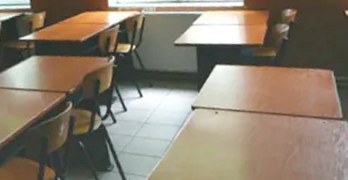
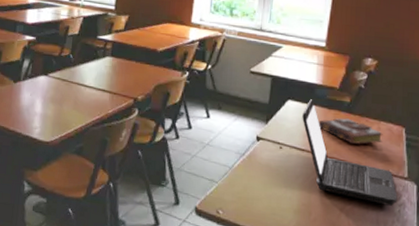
laptop: none [232,60,336,149] -> present [302,99,398,206]
book: none [248,72,314,95] -> present [318,118,383,144]

